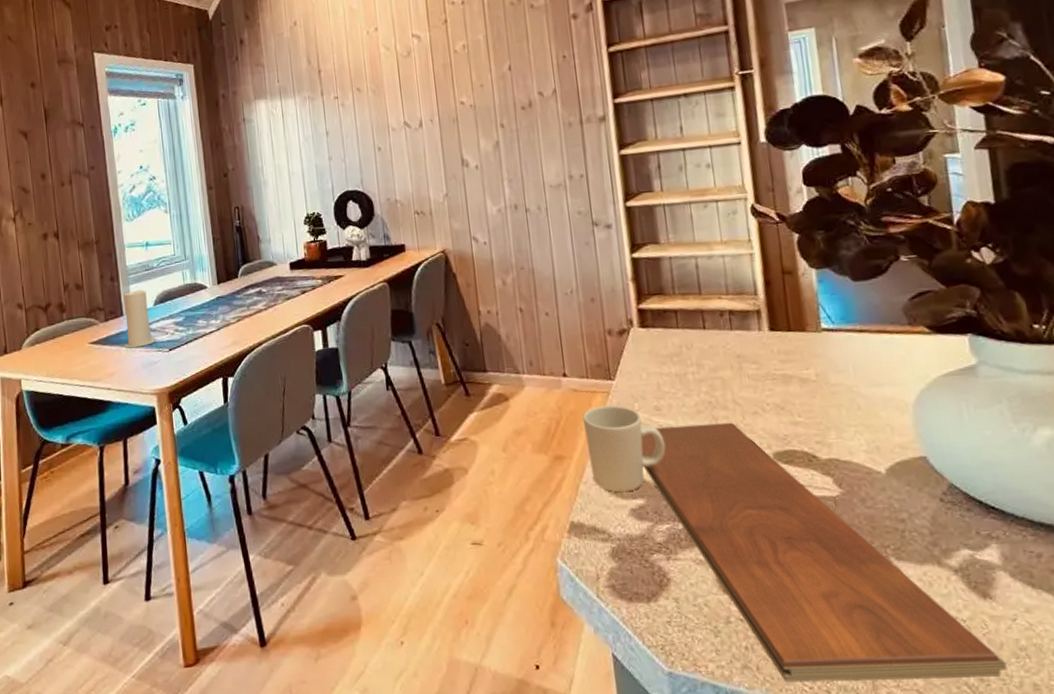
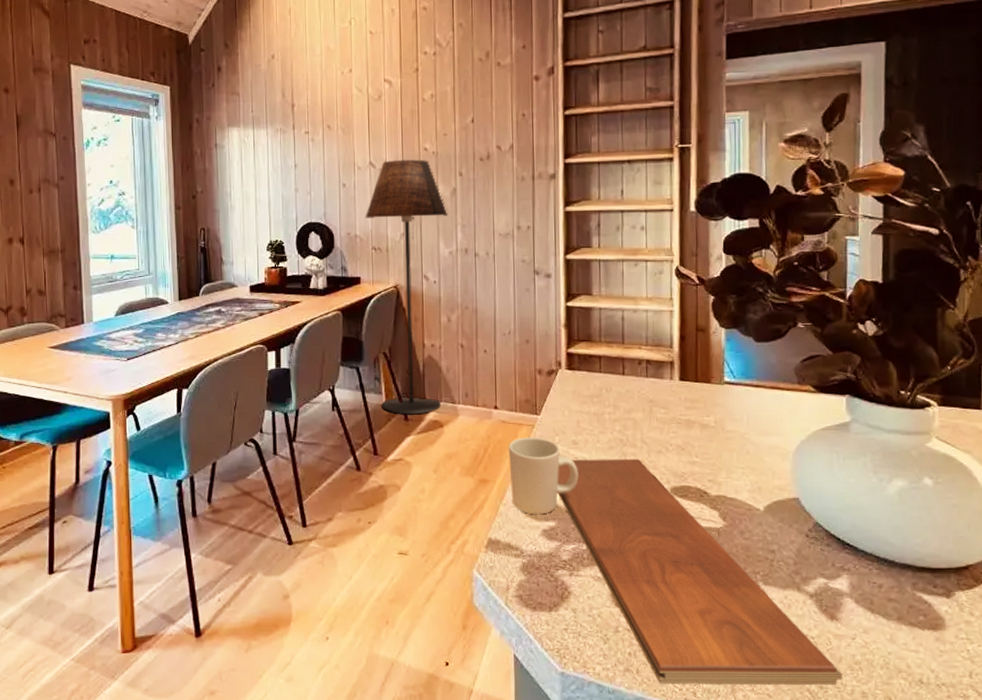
candle: present [123,289,157,348] -> none [83,300,116,355]
floor lamp: none [404,114,504,390] -> present [365,159,449,415]

